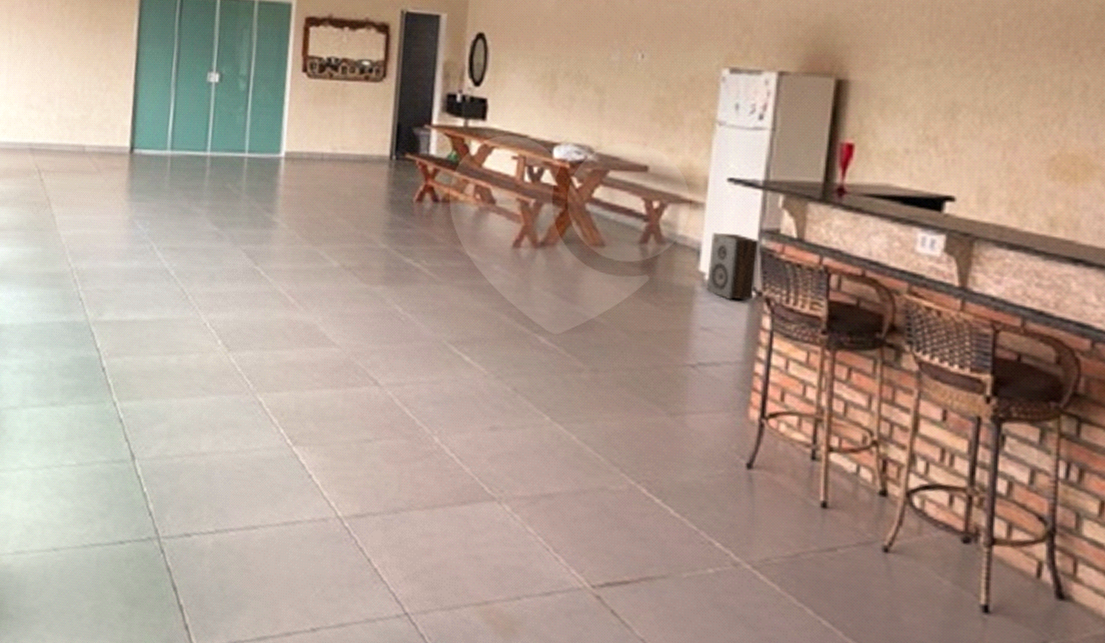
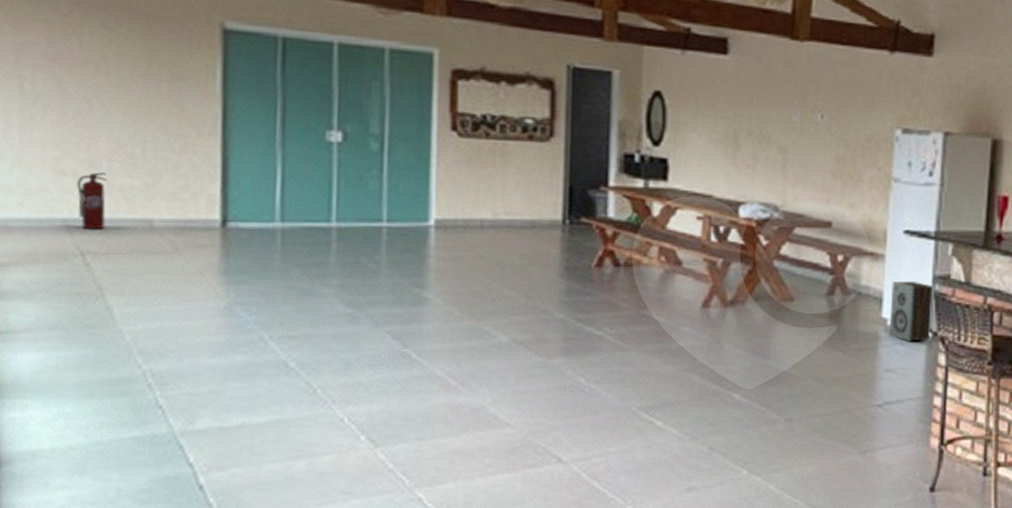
fire extinguisher: none [39,106,58,153] -> present [77,172,108,230]

